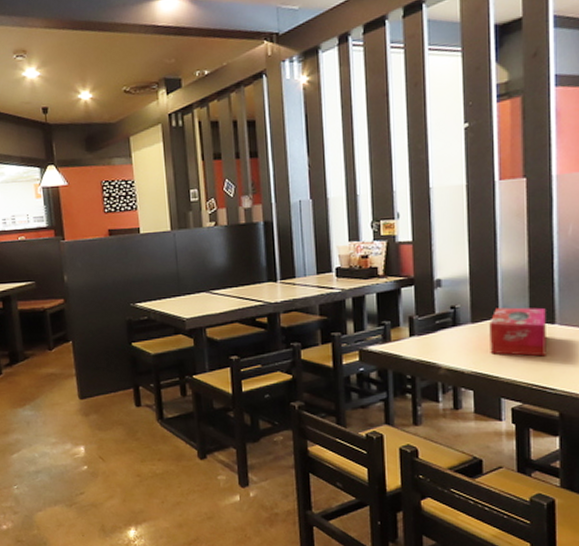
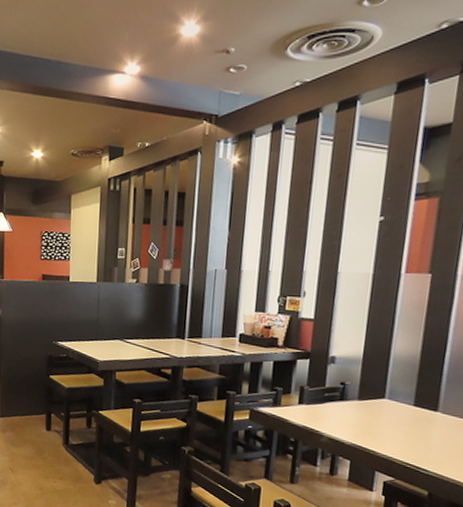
tissue box: present [489,307,546,357] -> none [371,390,431,440]

